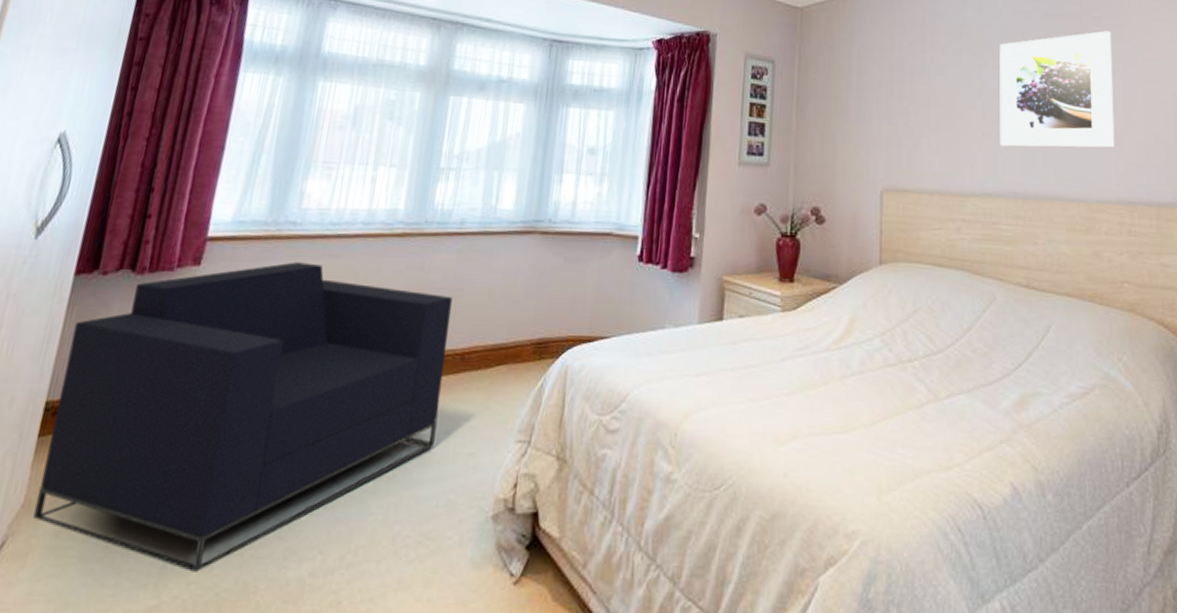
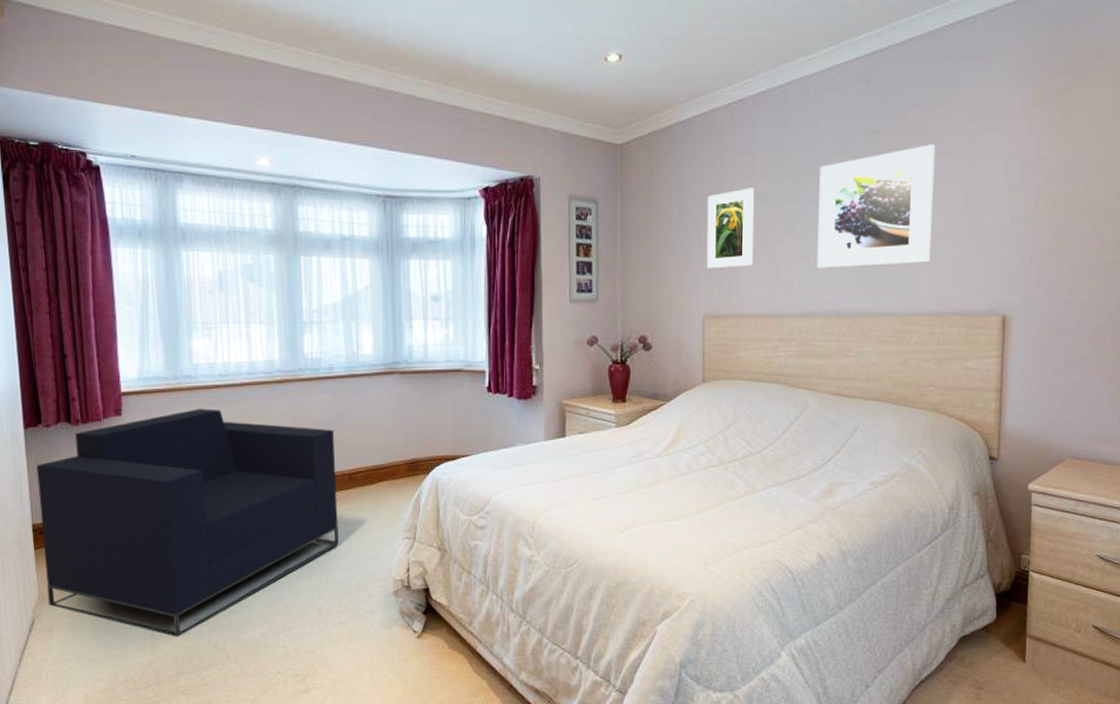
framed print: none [885,59,936,140] -> present [706,188,755,269]

